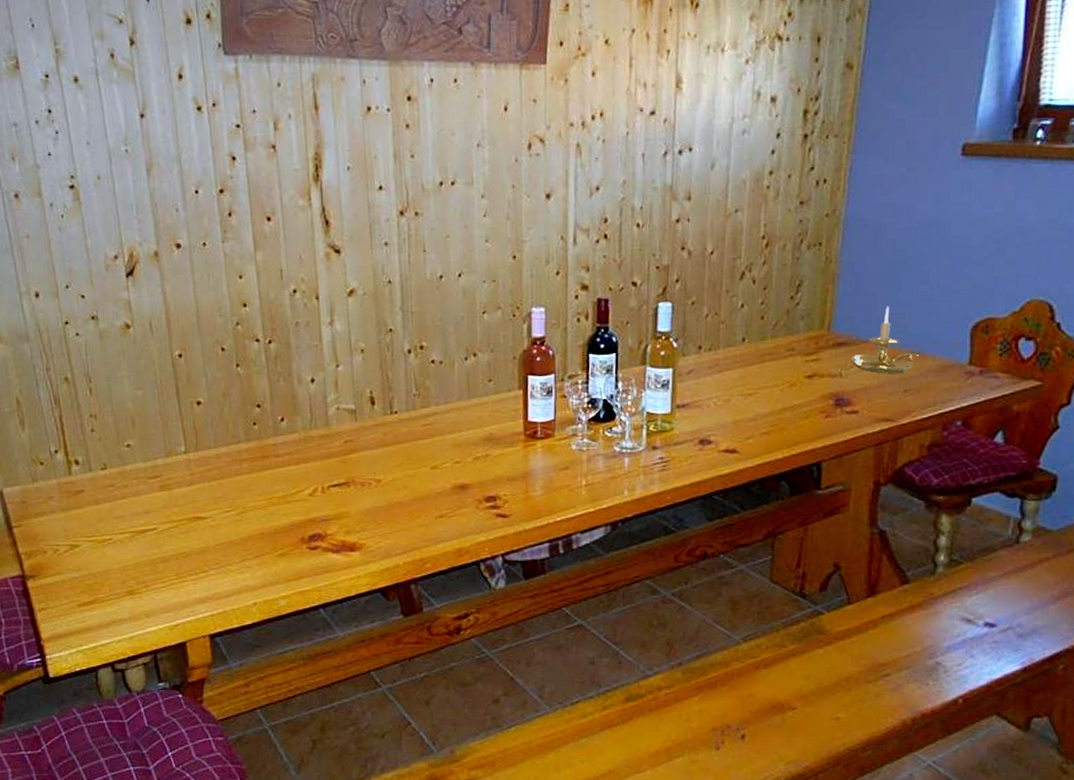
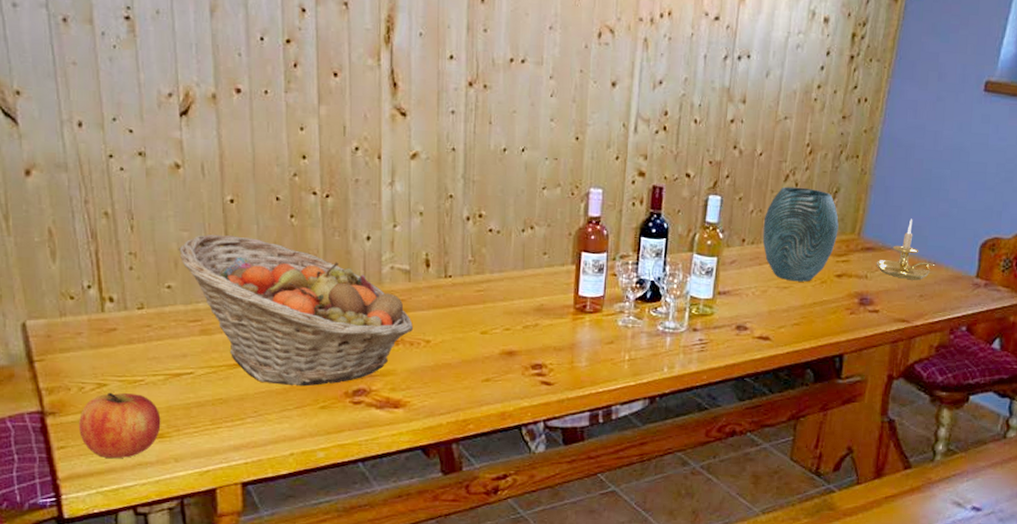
apple: none [56,553,131,617] -> present [79,393,161,458]
fruit basket: none [134,390,363,536] -> present [178,235,413,387]
vase: none [720,284,805,387] -> present [762,186,839,282]

